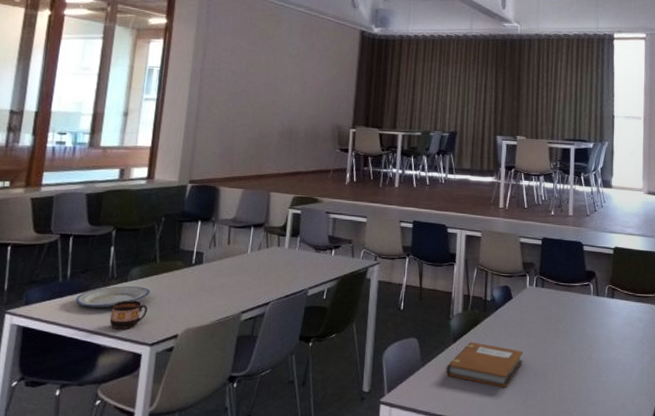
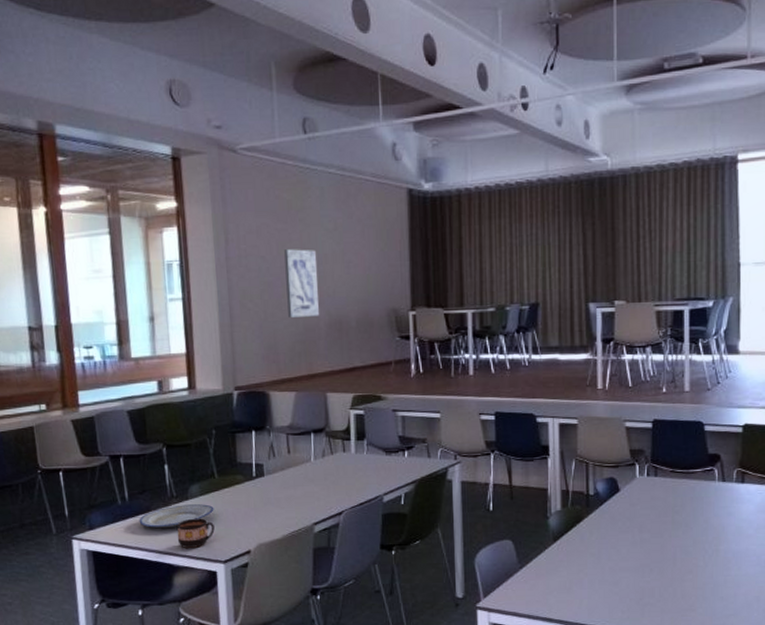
wall art: none [247,67,279,126] -> present [284,249,319,317]
notebook: present [445,341,523,387] -> none [547,540,636,586]

